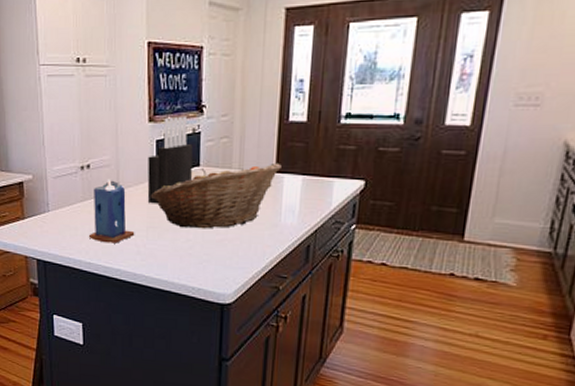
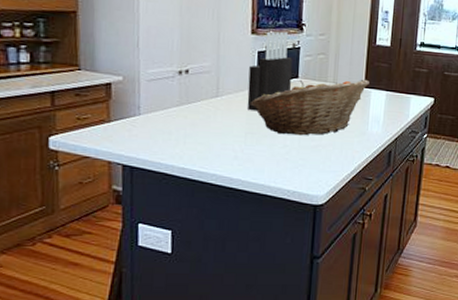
candle: present [88,178,135,244] -> none [183,84,233,149]

